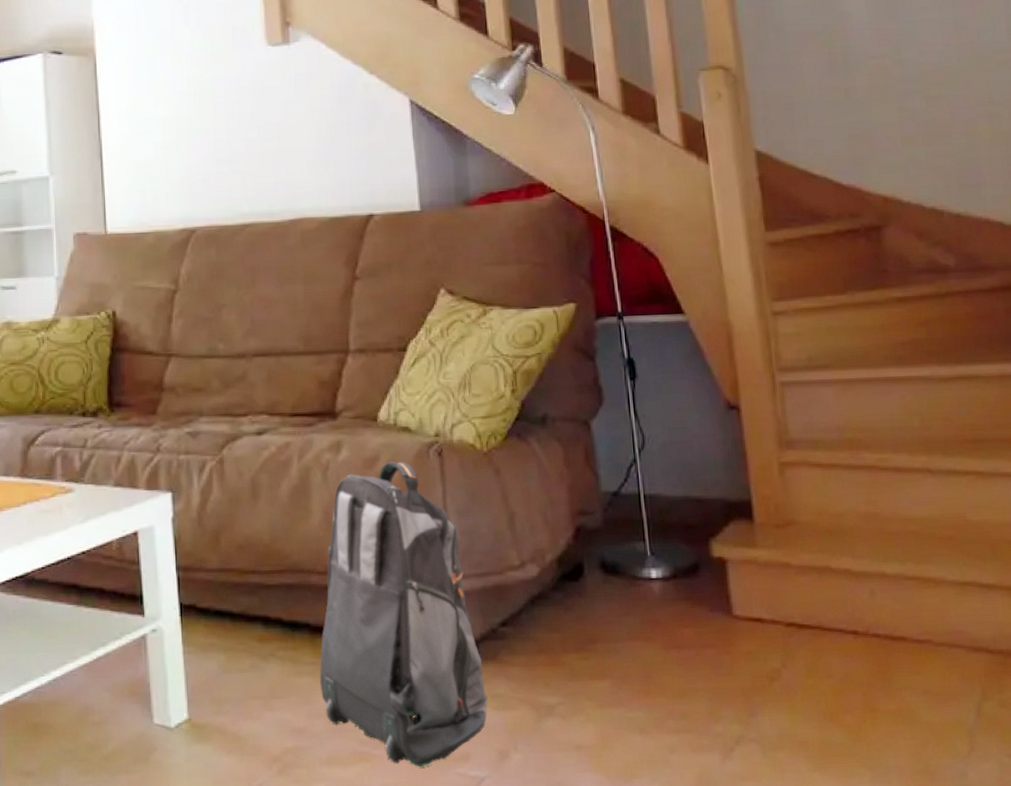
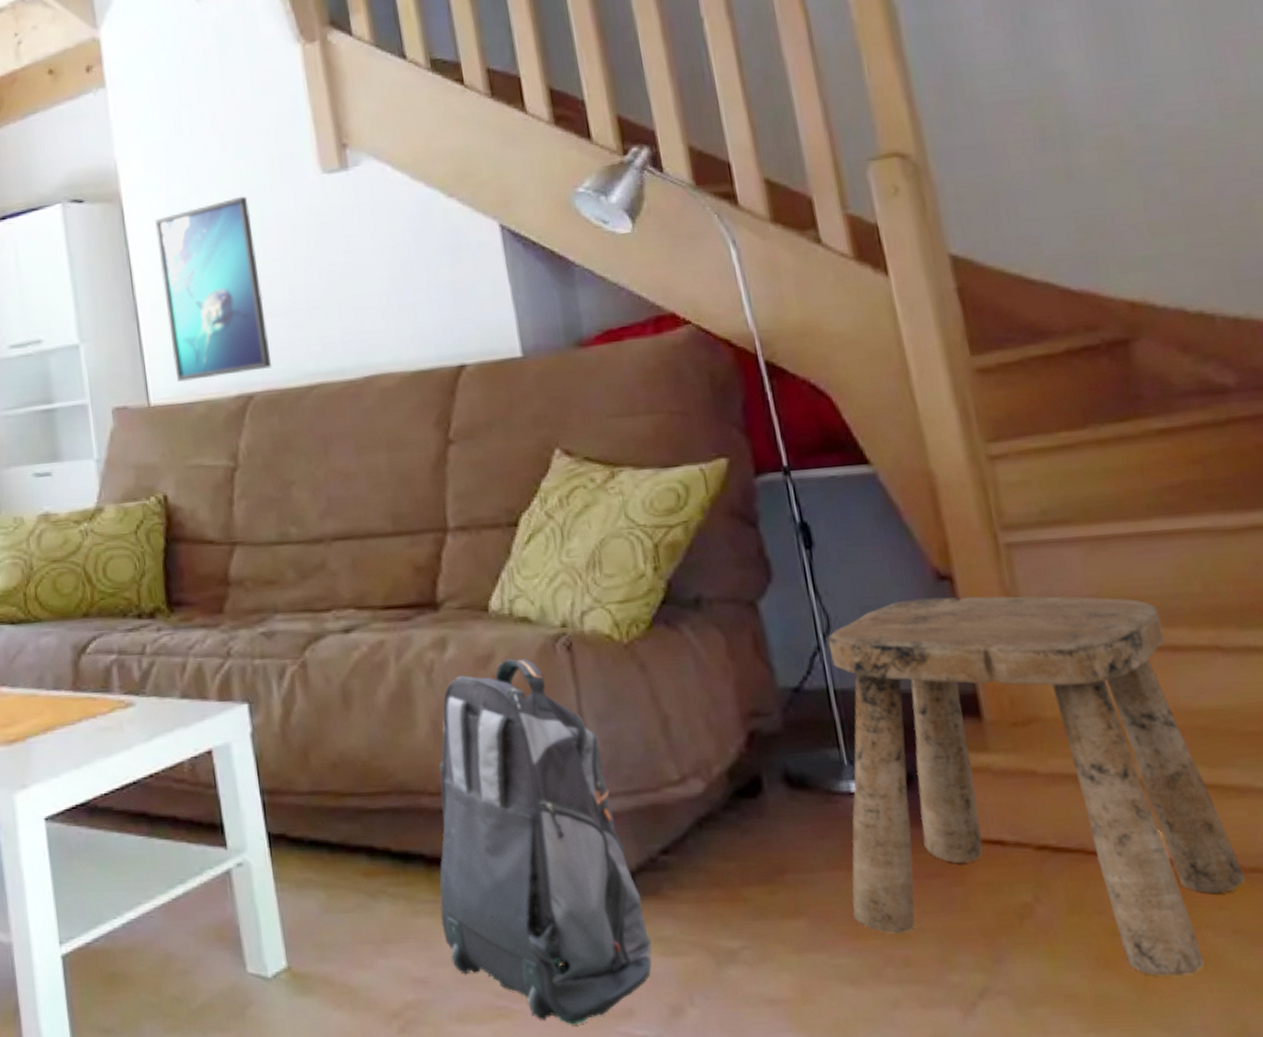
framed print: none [122,59,214,215] -> present [155,196,272,382]
stool: none [642,423,936,727] -> present [827,596,1247,976]

